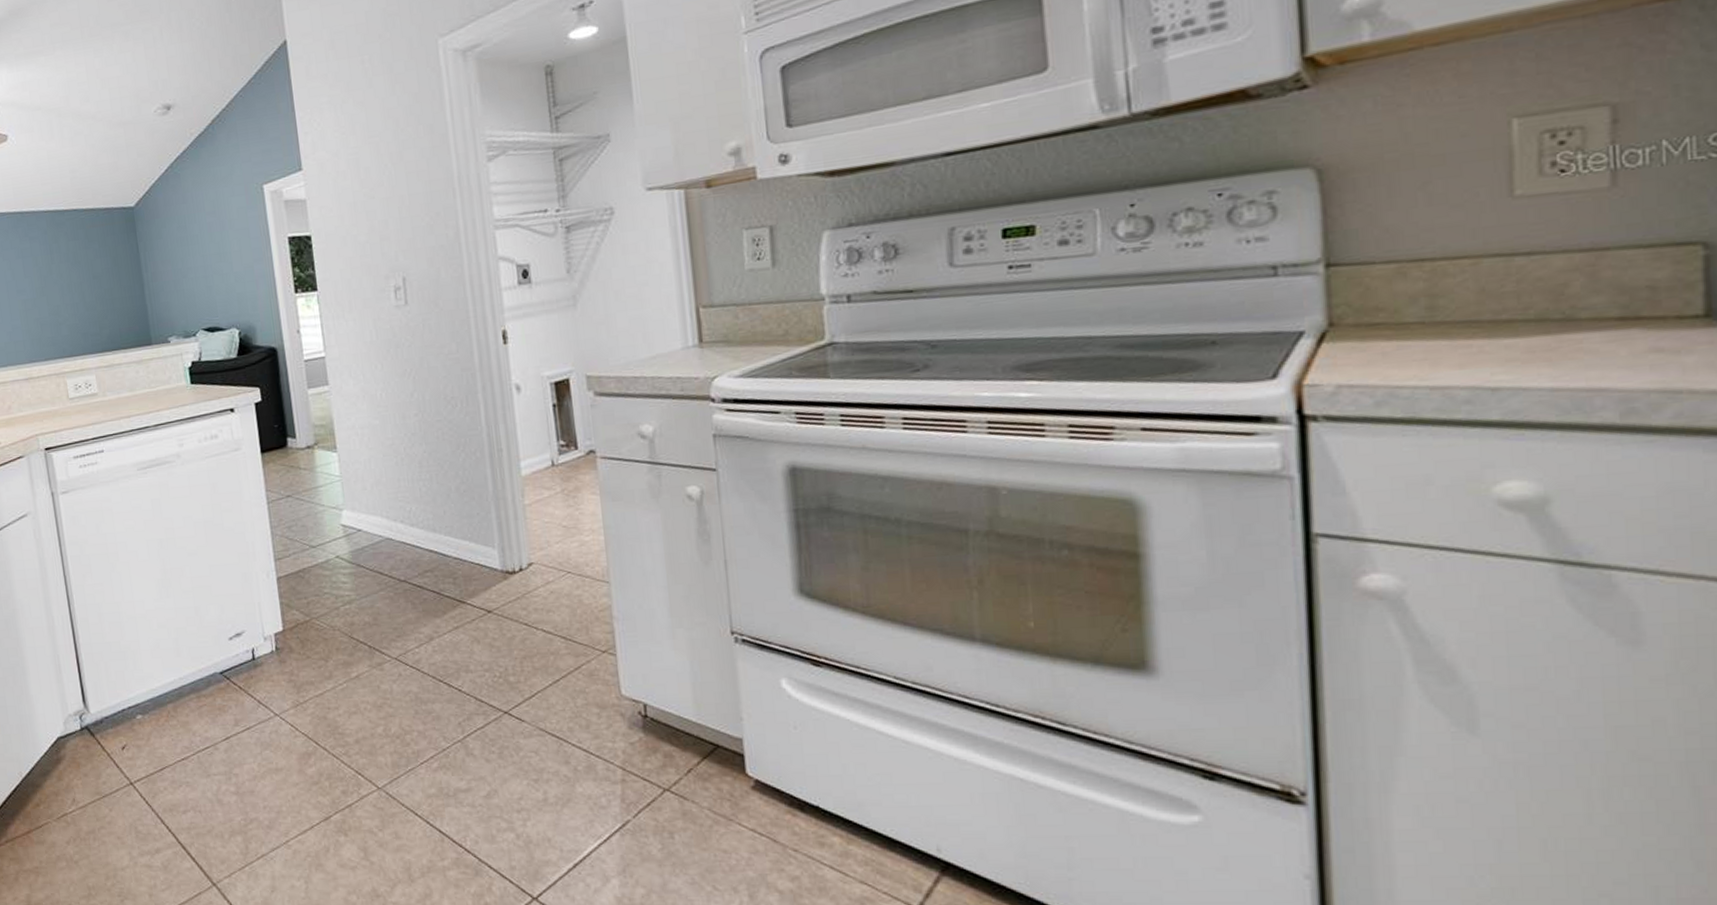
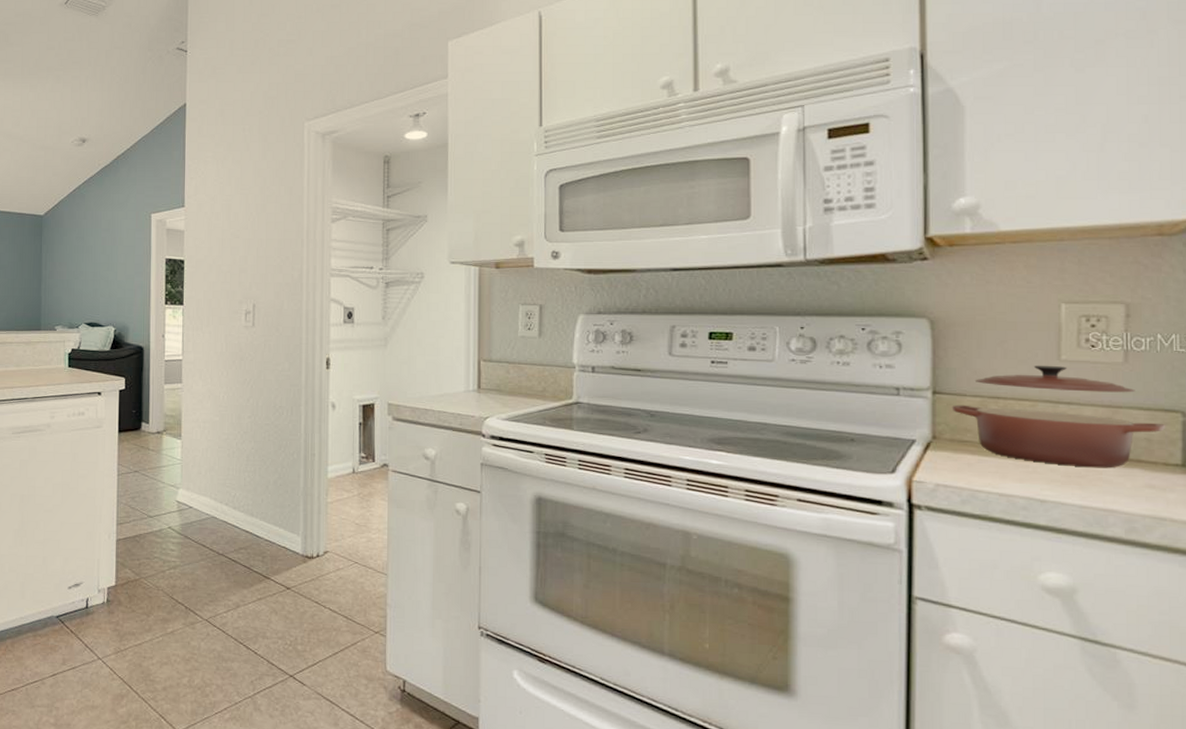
saucepan: none [1354,204,1679,339] -> present [952,365,1166,469]

